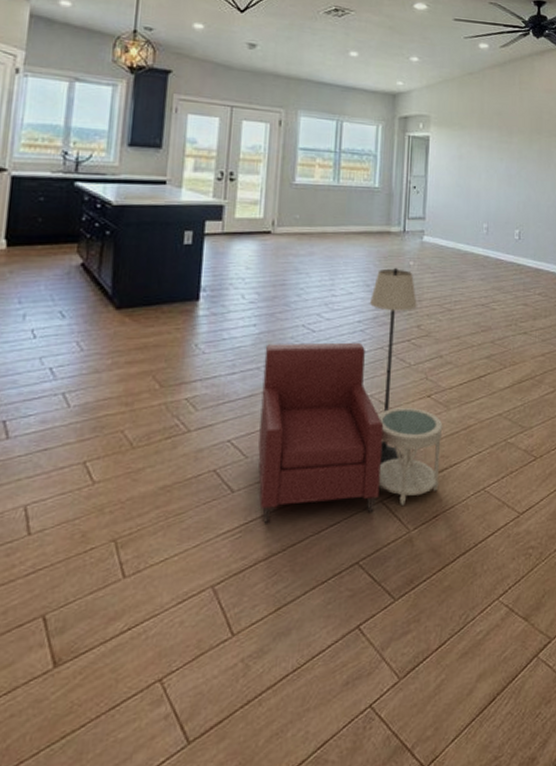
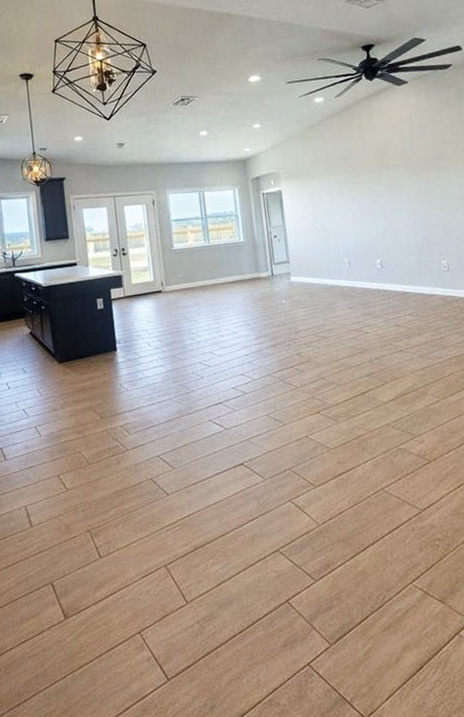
armchair: present [258,267,443,523] -> none [173,306,340,518]

